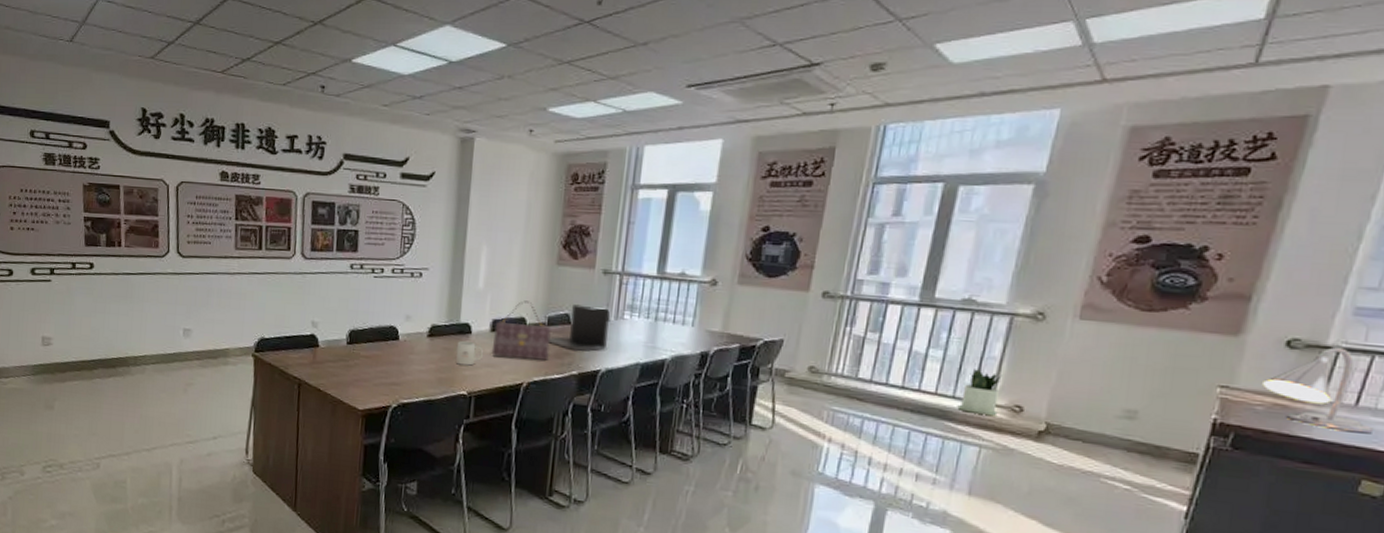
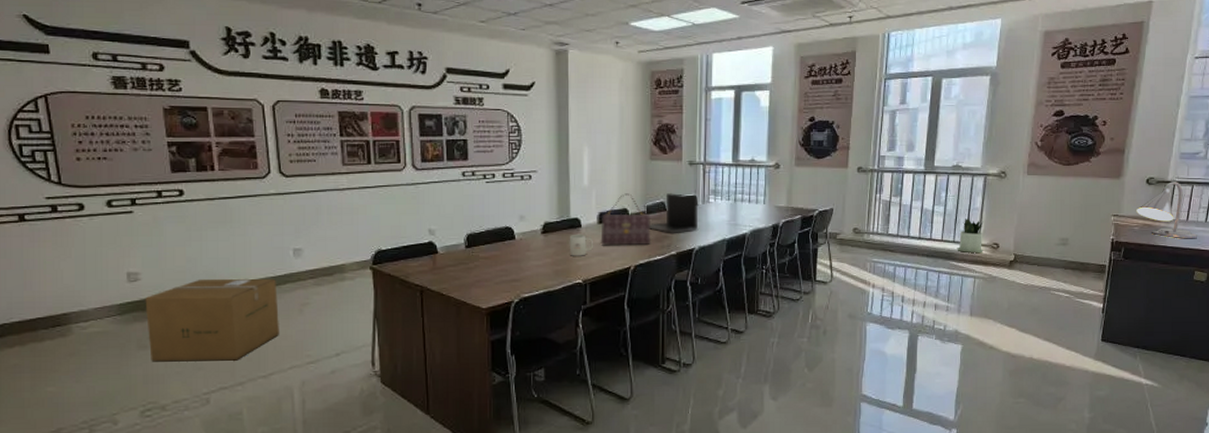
box: none [54,349,166,431] -> present [145,278,279,362]

